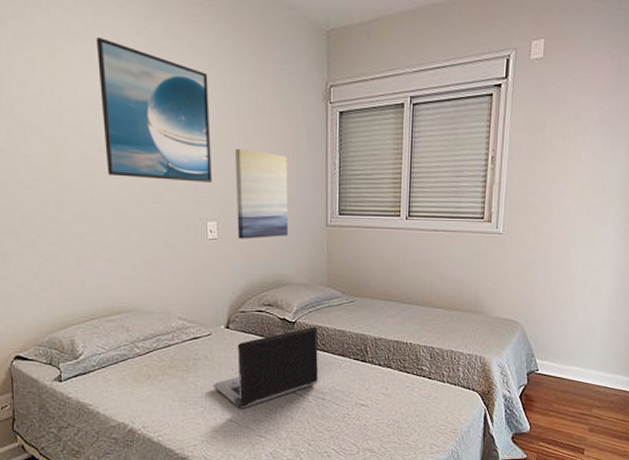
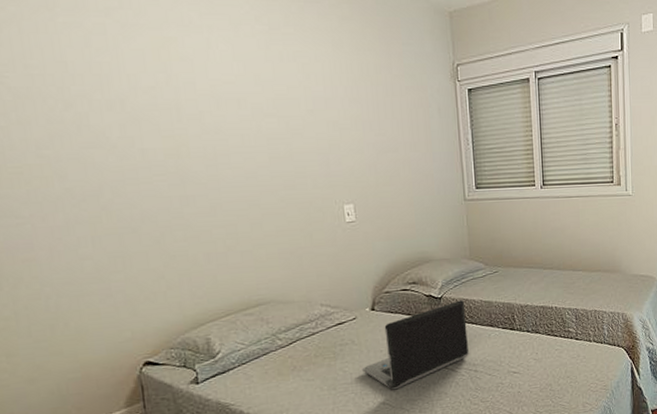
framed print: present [95,38,213,183] -> none [211,26,346,167]
wall art: present [235,148,288,239] -> none [367,130,427,220]

